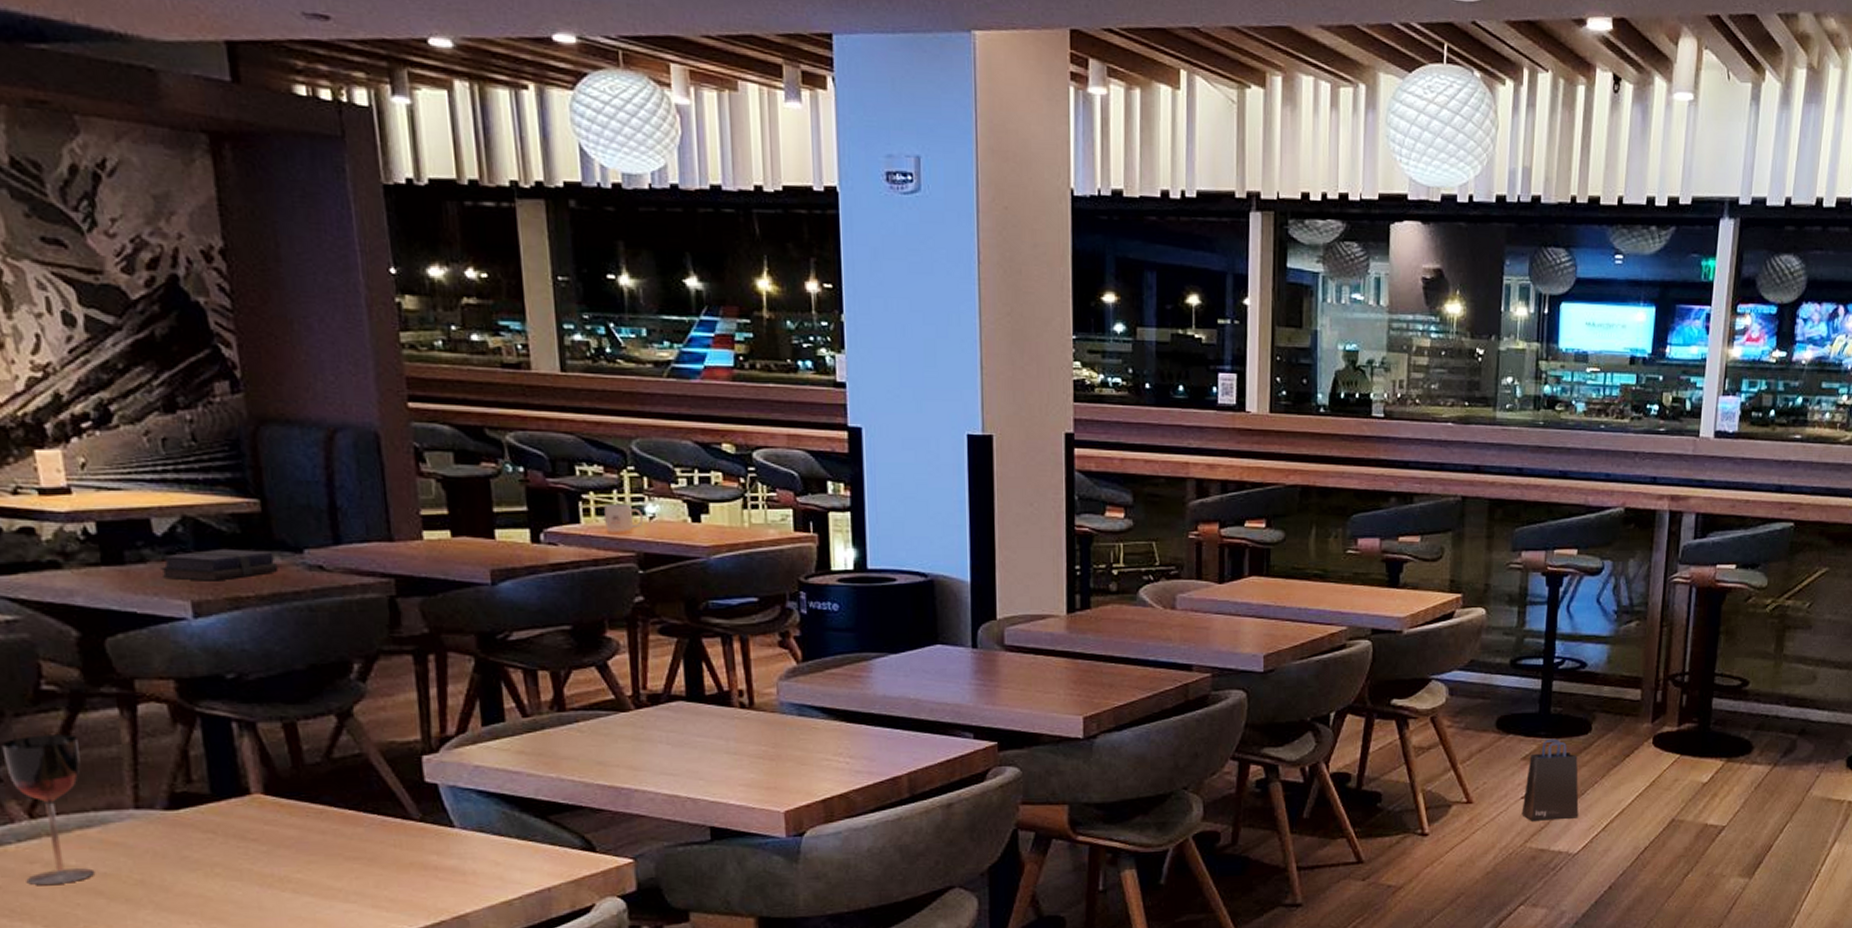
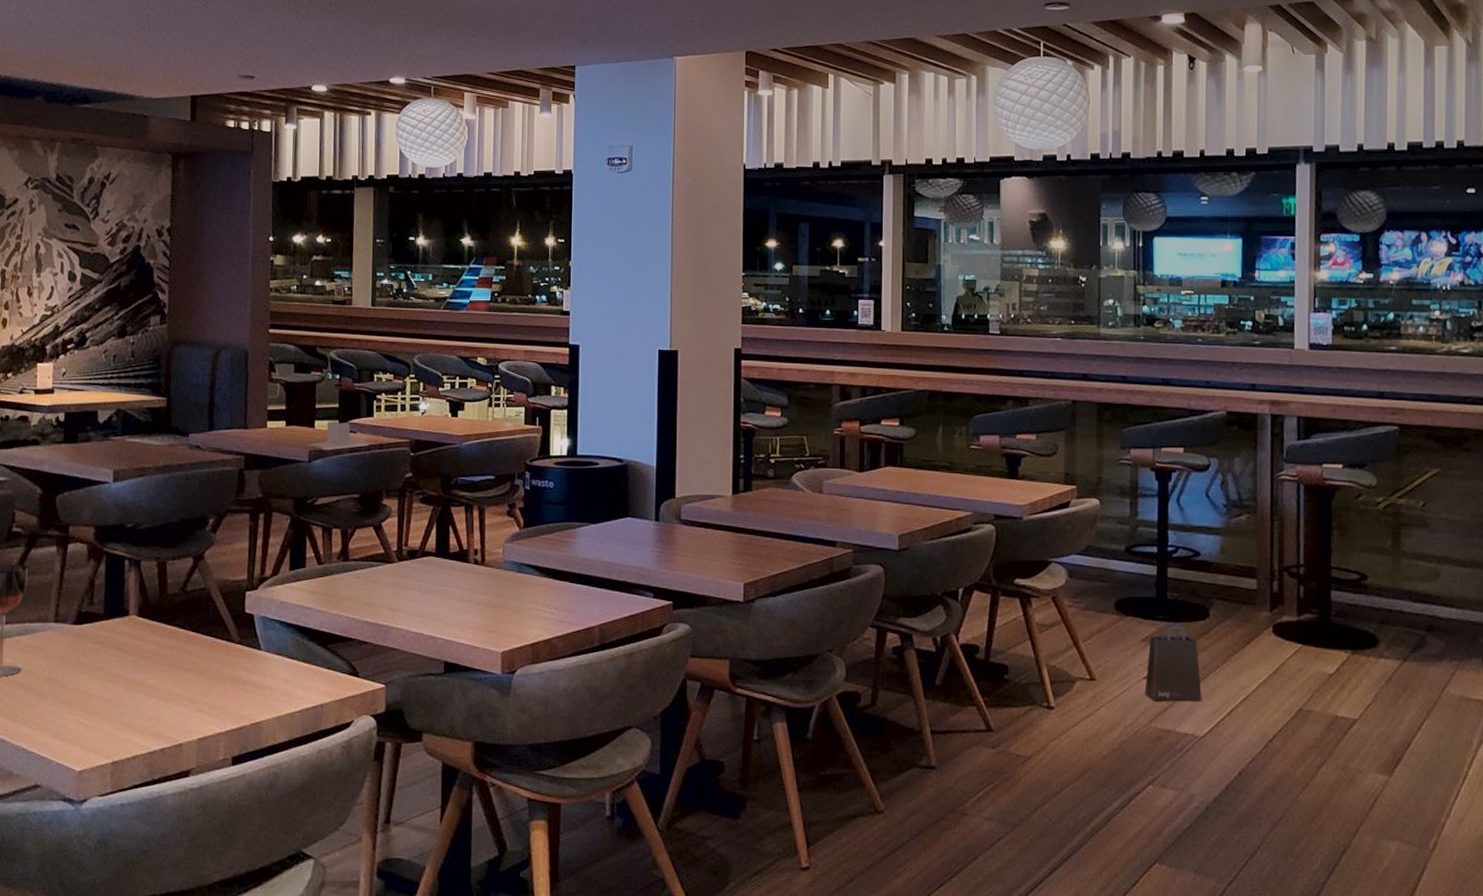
book: present [161,548,279,581] -> none [98,432,171,456]
napkin holder: none [487,530,579,570] -> present [307,421,370,451]
mug: present [604,503,644,535] -> none [390,402,418,426]

